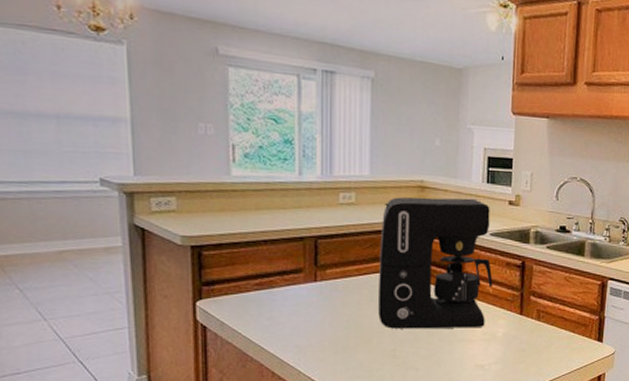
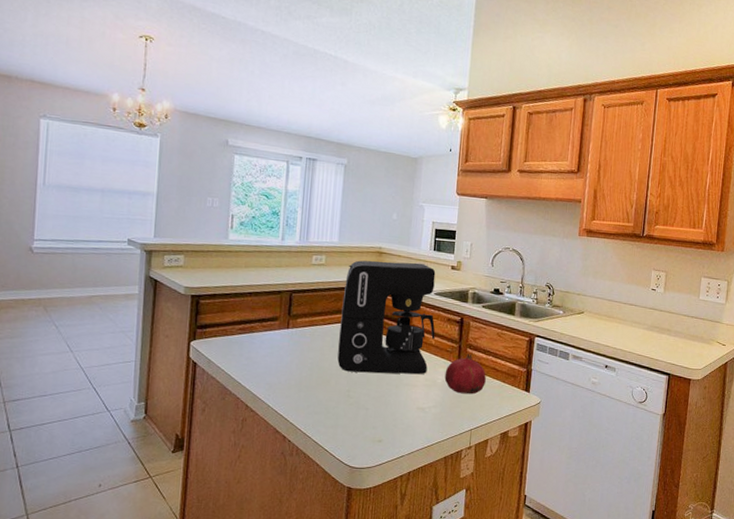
fruit: none [505,302,553,348] -> present [444,354,486,395]

